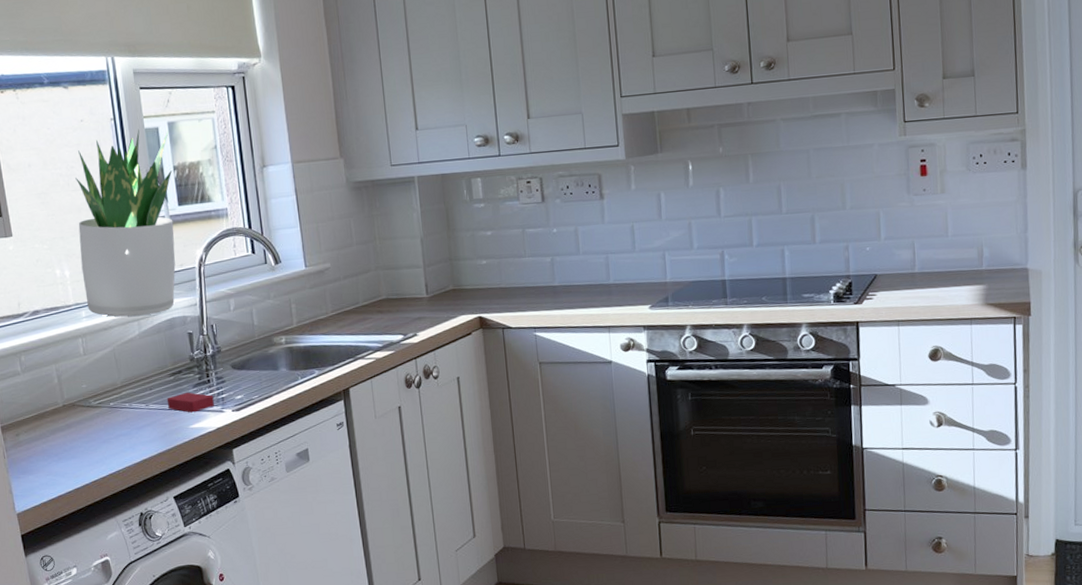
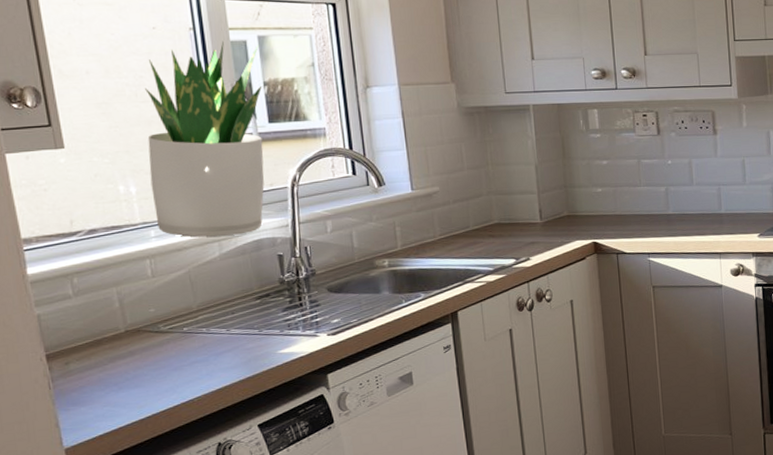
sponge: present [166,392,214,413] -> none [251,316,307,337]

